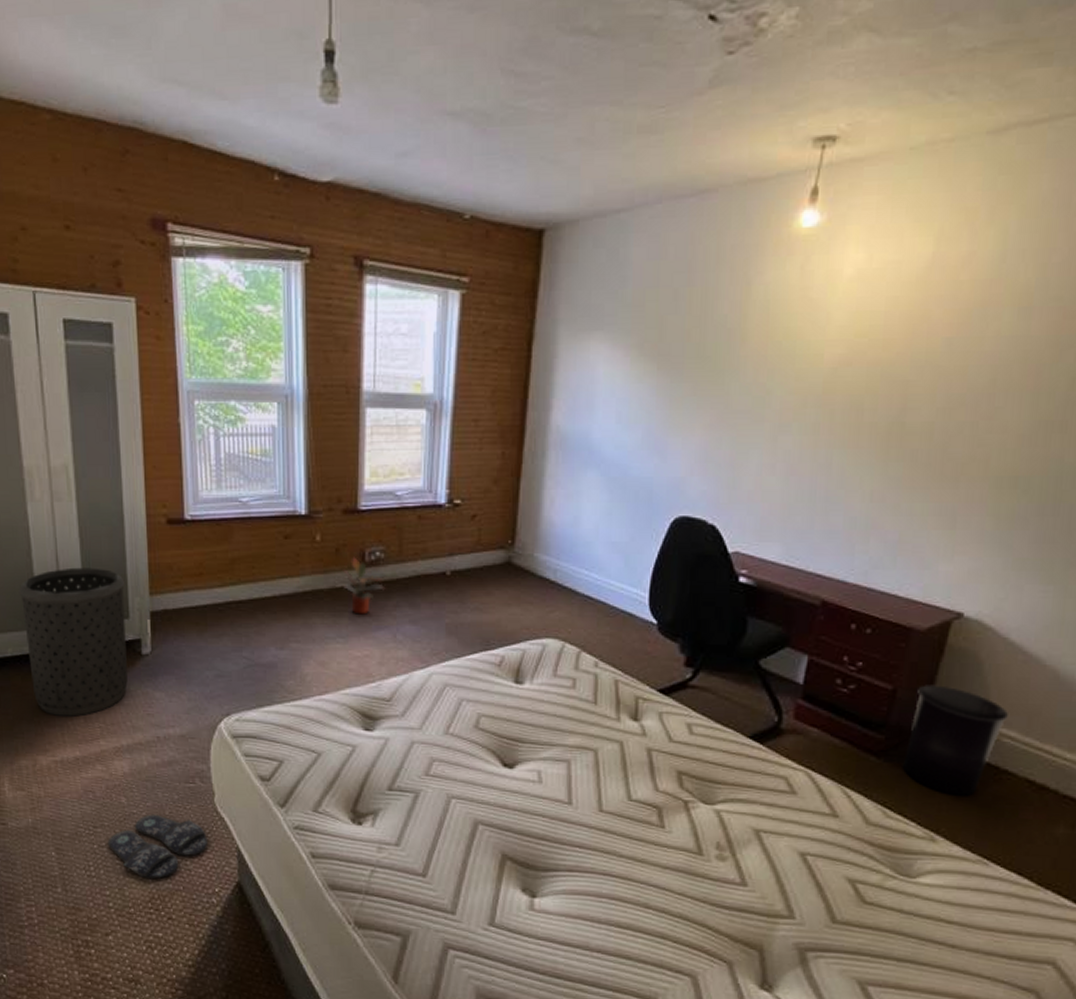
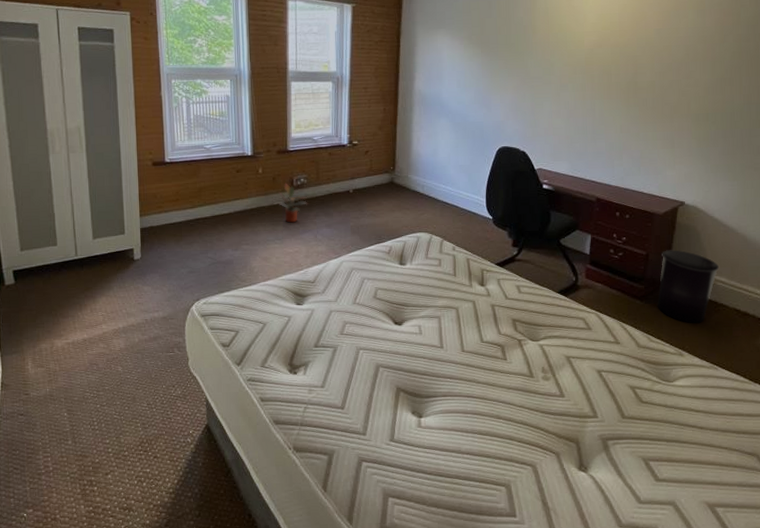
laundry basket: present [18,567,128,717] -> none [42,199,124,309]
slippers: present [107,814,207,879] -> none [108,378,184,427]

